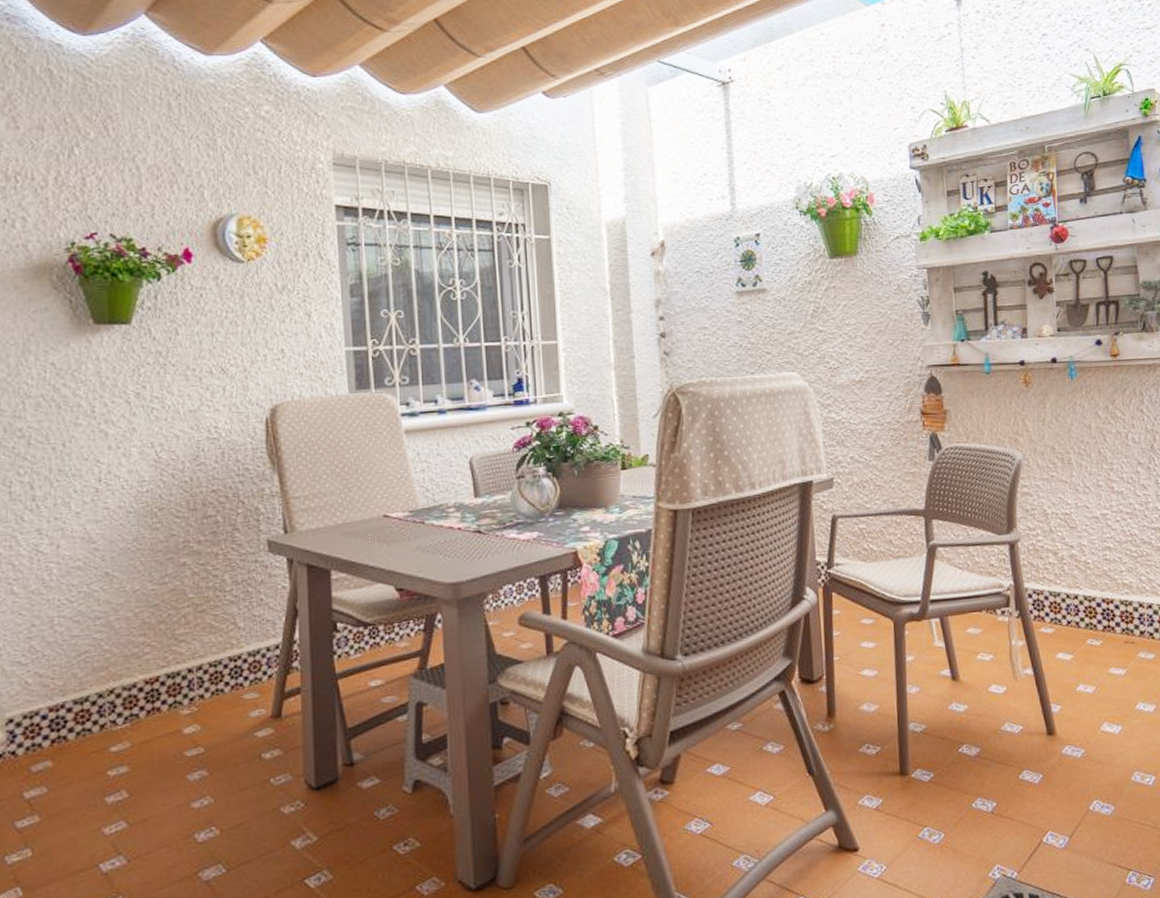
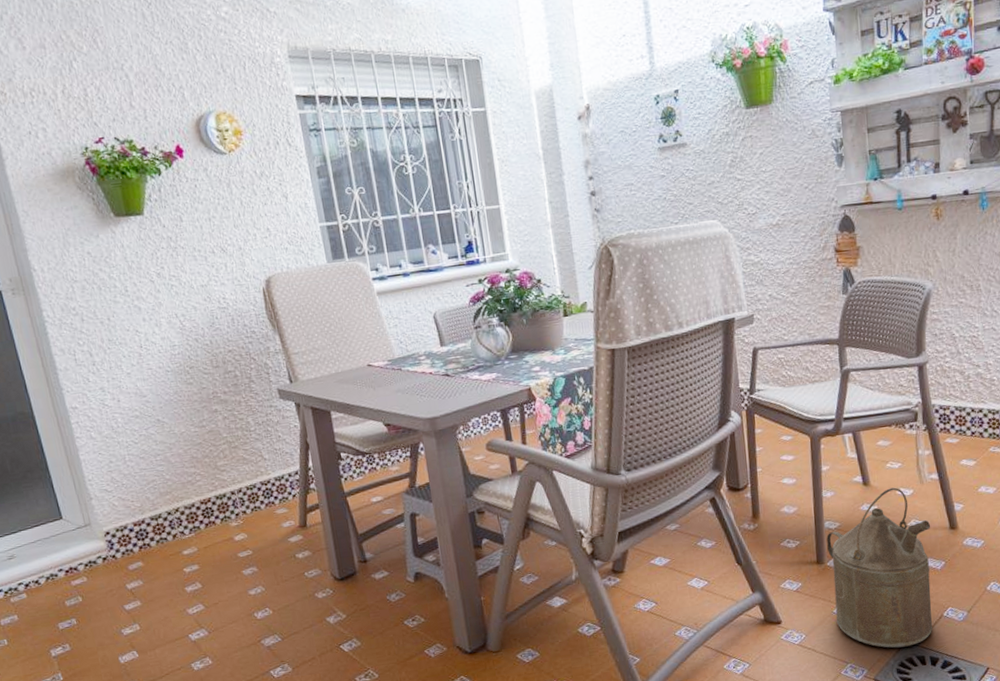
watering can: none [911,683,1031,883] -> present [826,487,932,648]

